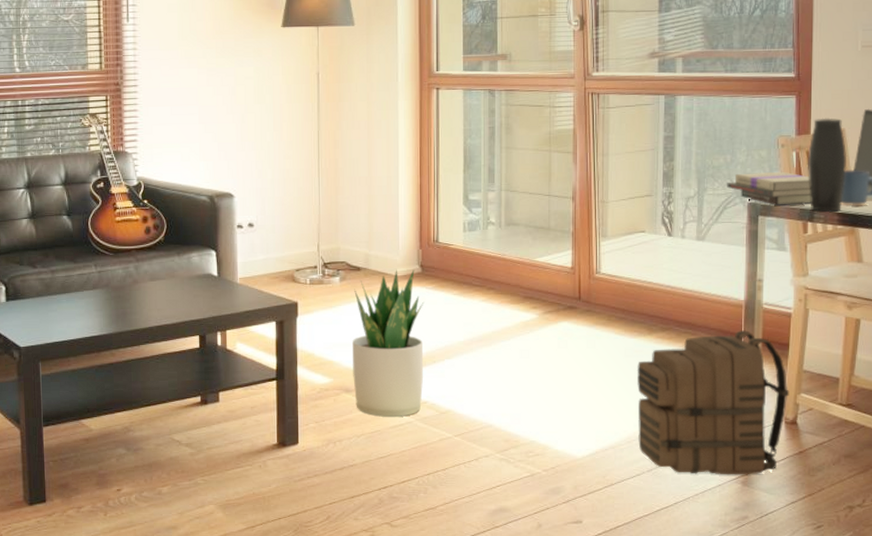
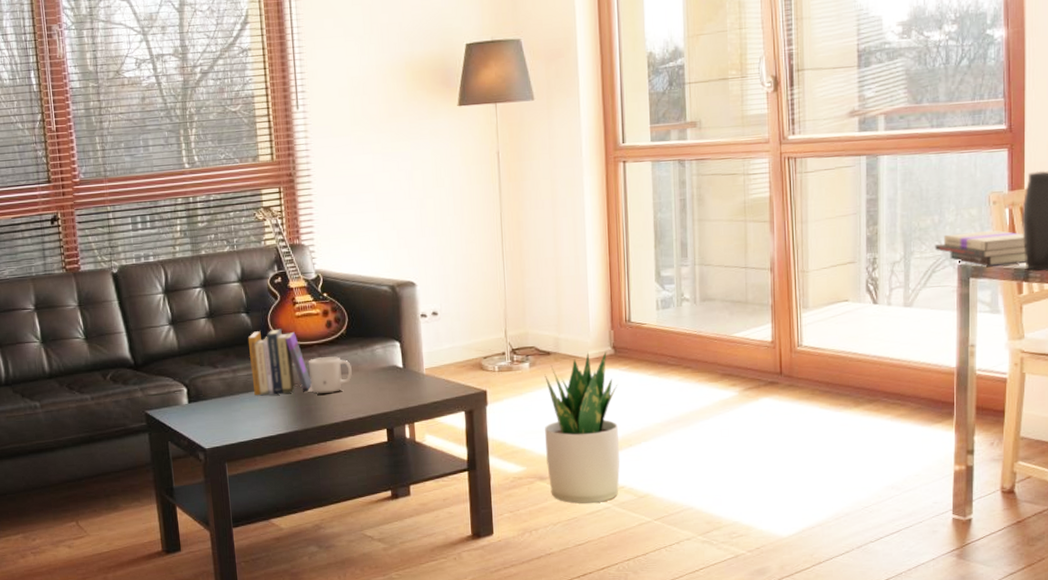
books: none [67,232,128,297] -> present [247,328,312,396]
mug: none [125,262,168,299] -> present [307,356,352,395]
backpack: present [636,330,790,475] -> none [843,398,1006,549]

